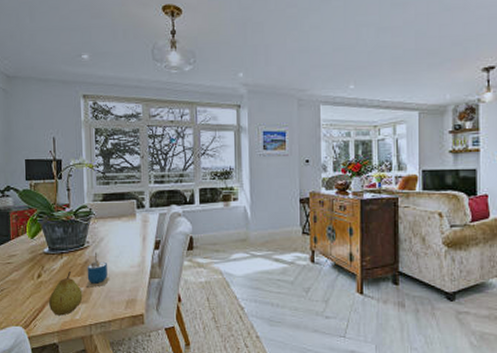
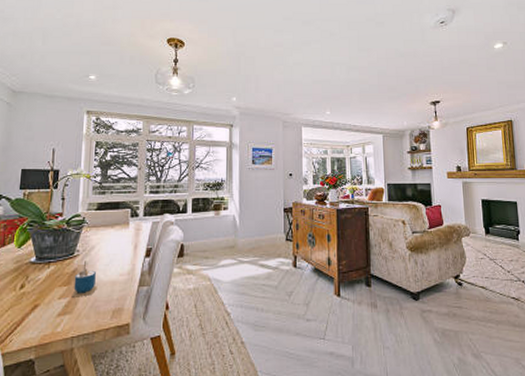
fruit: present [48,270,83,316] -> none [28,280,67,329]

